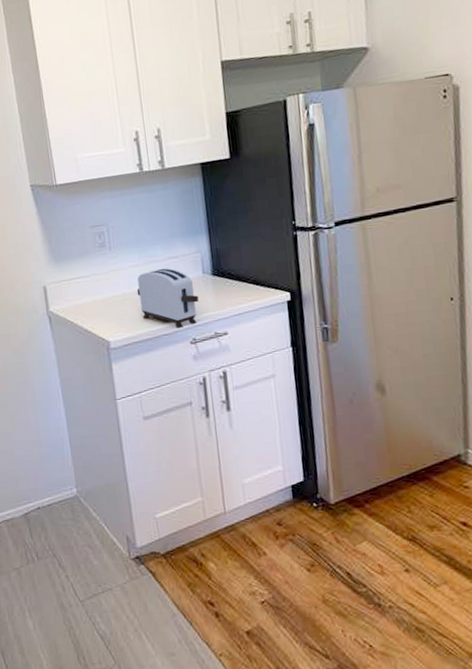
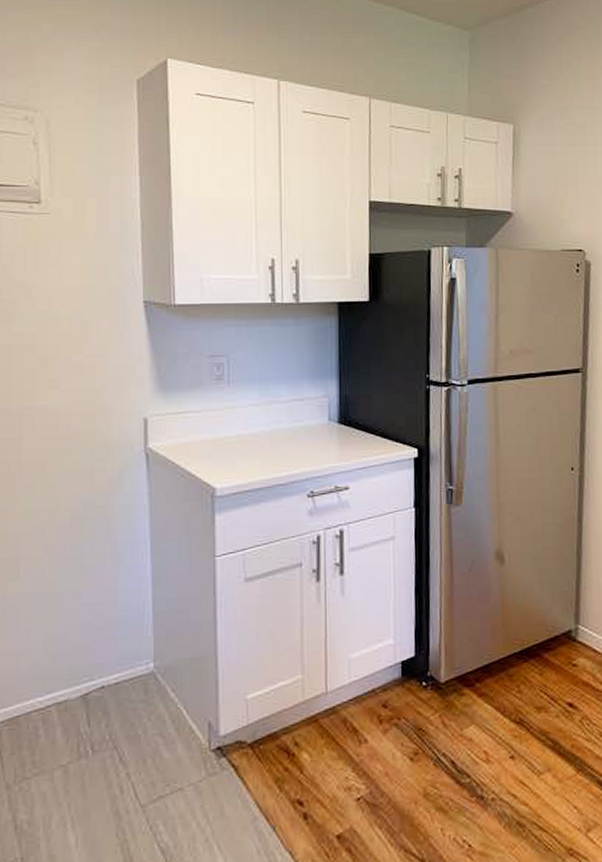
toaster: present [137,268,199,329] -> none [253,410,322,480]

